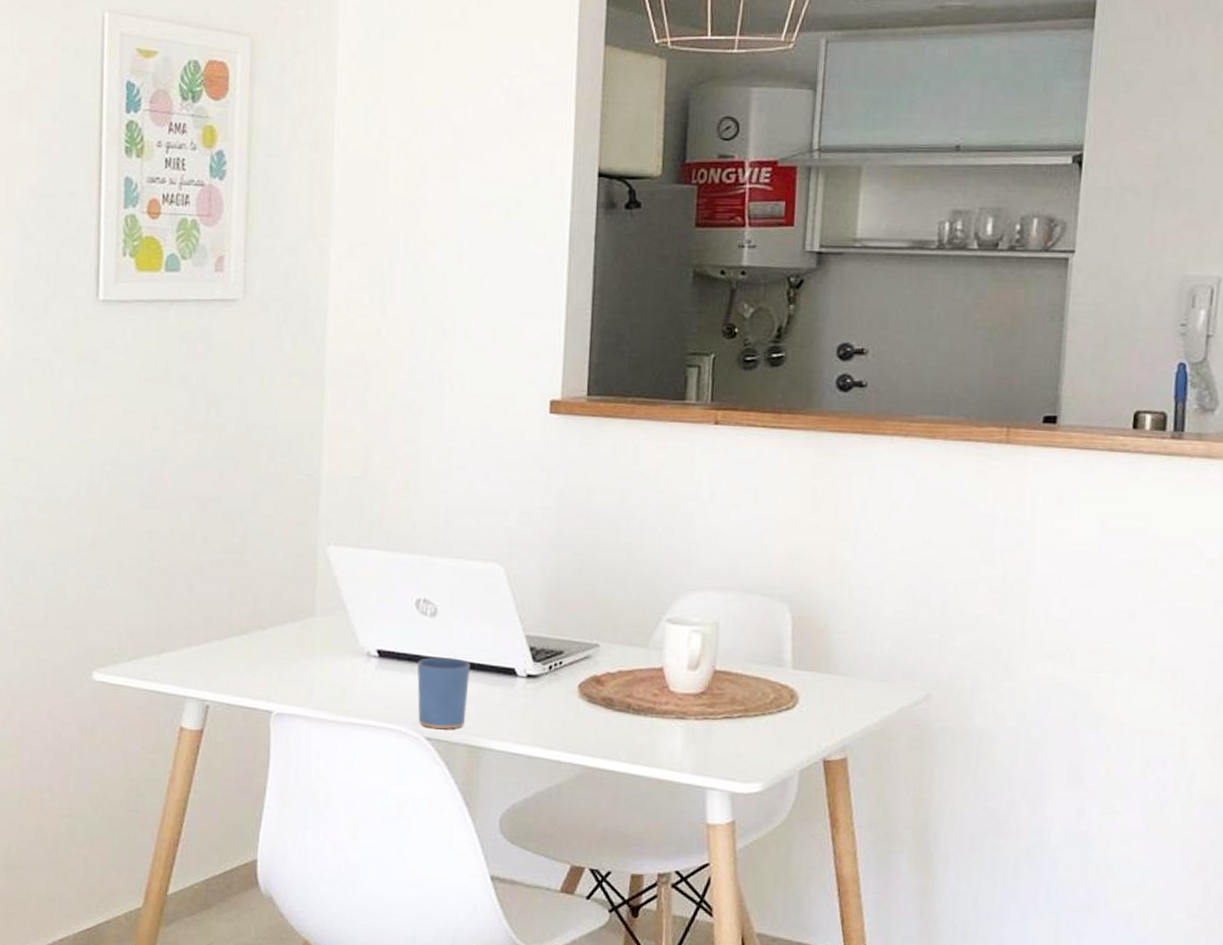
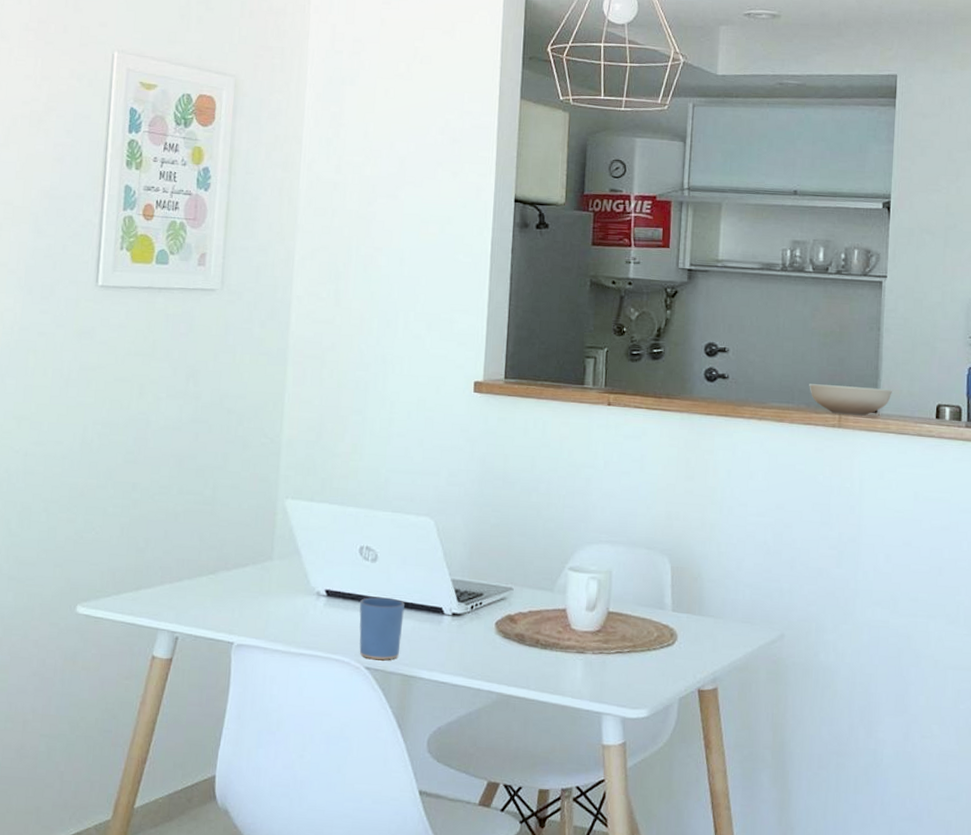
bowl: none [969,390,1079,428] -> present [809,384,894,416]

